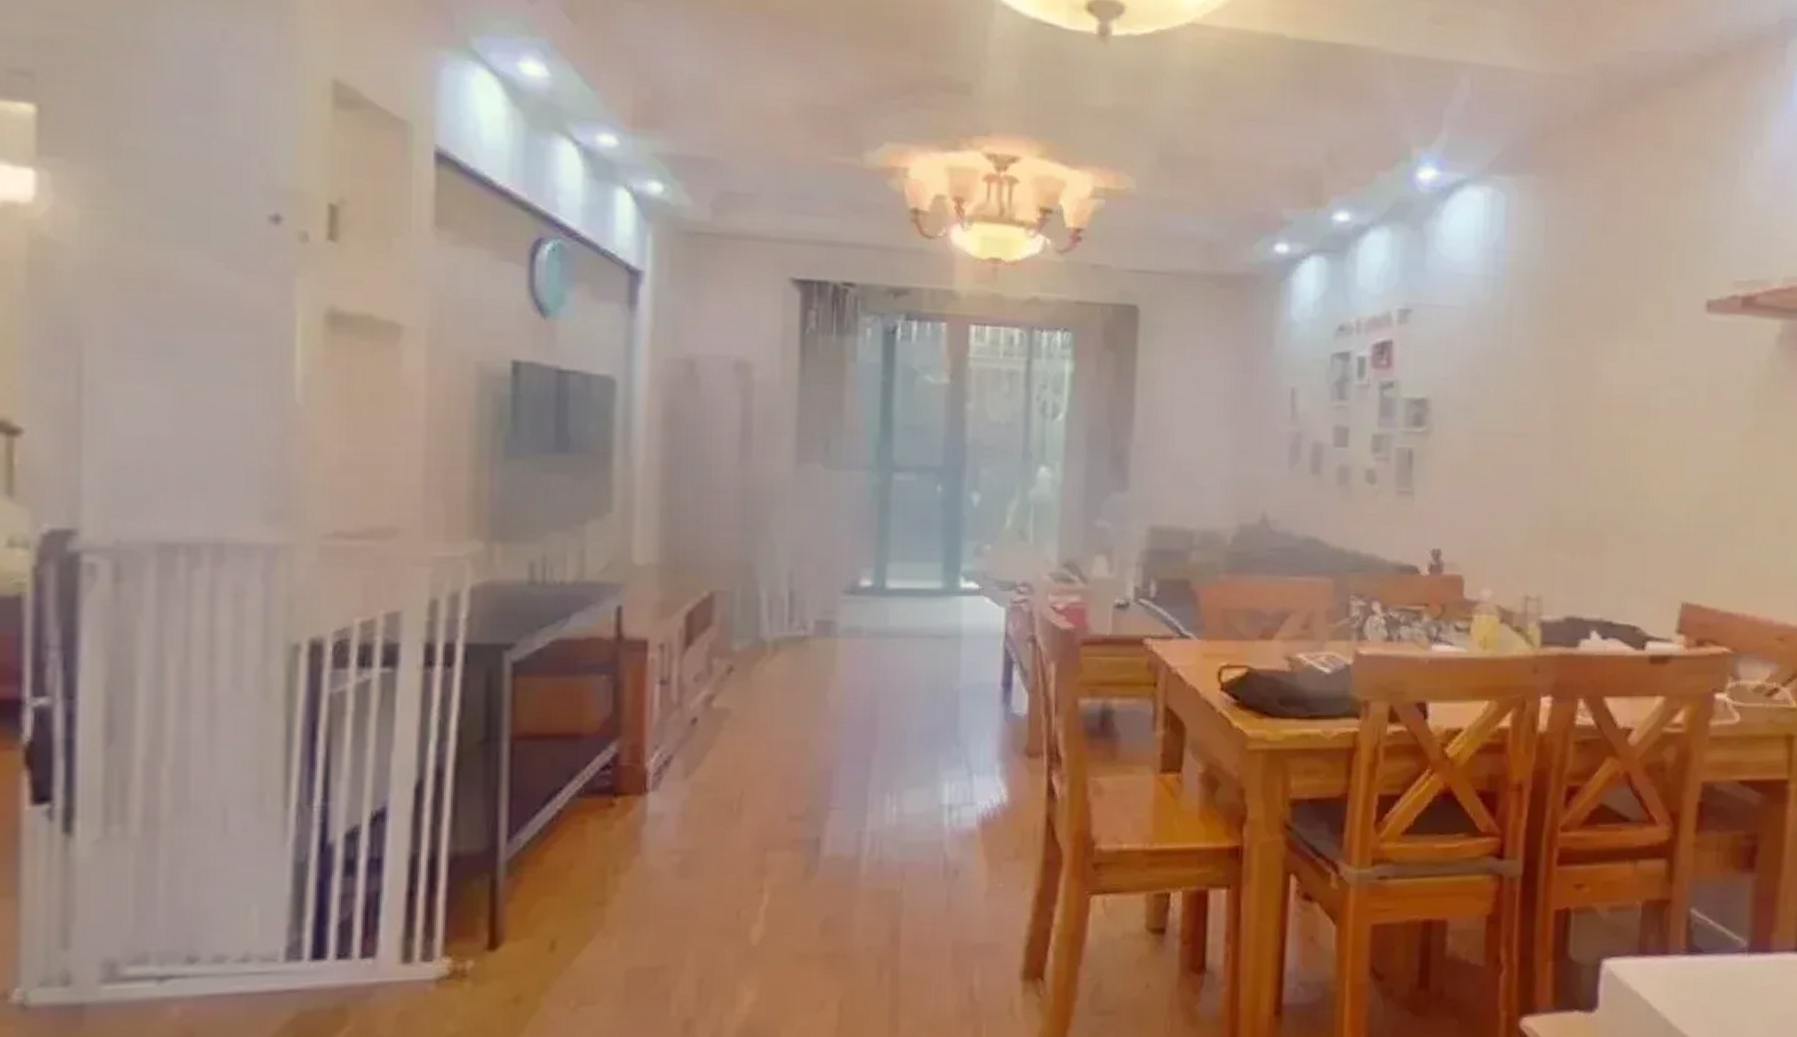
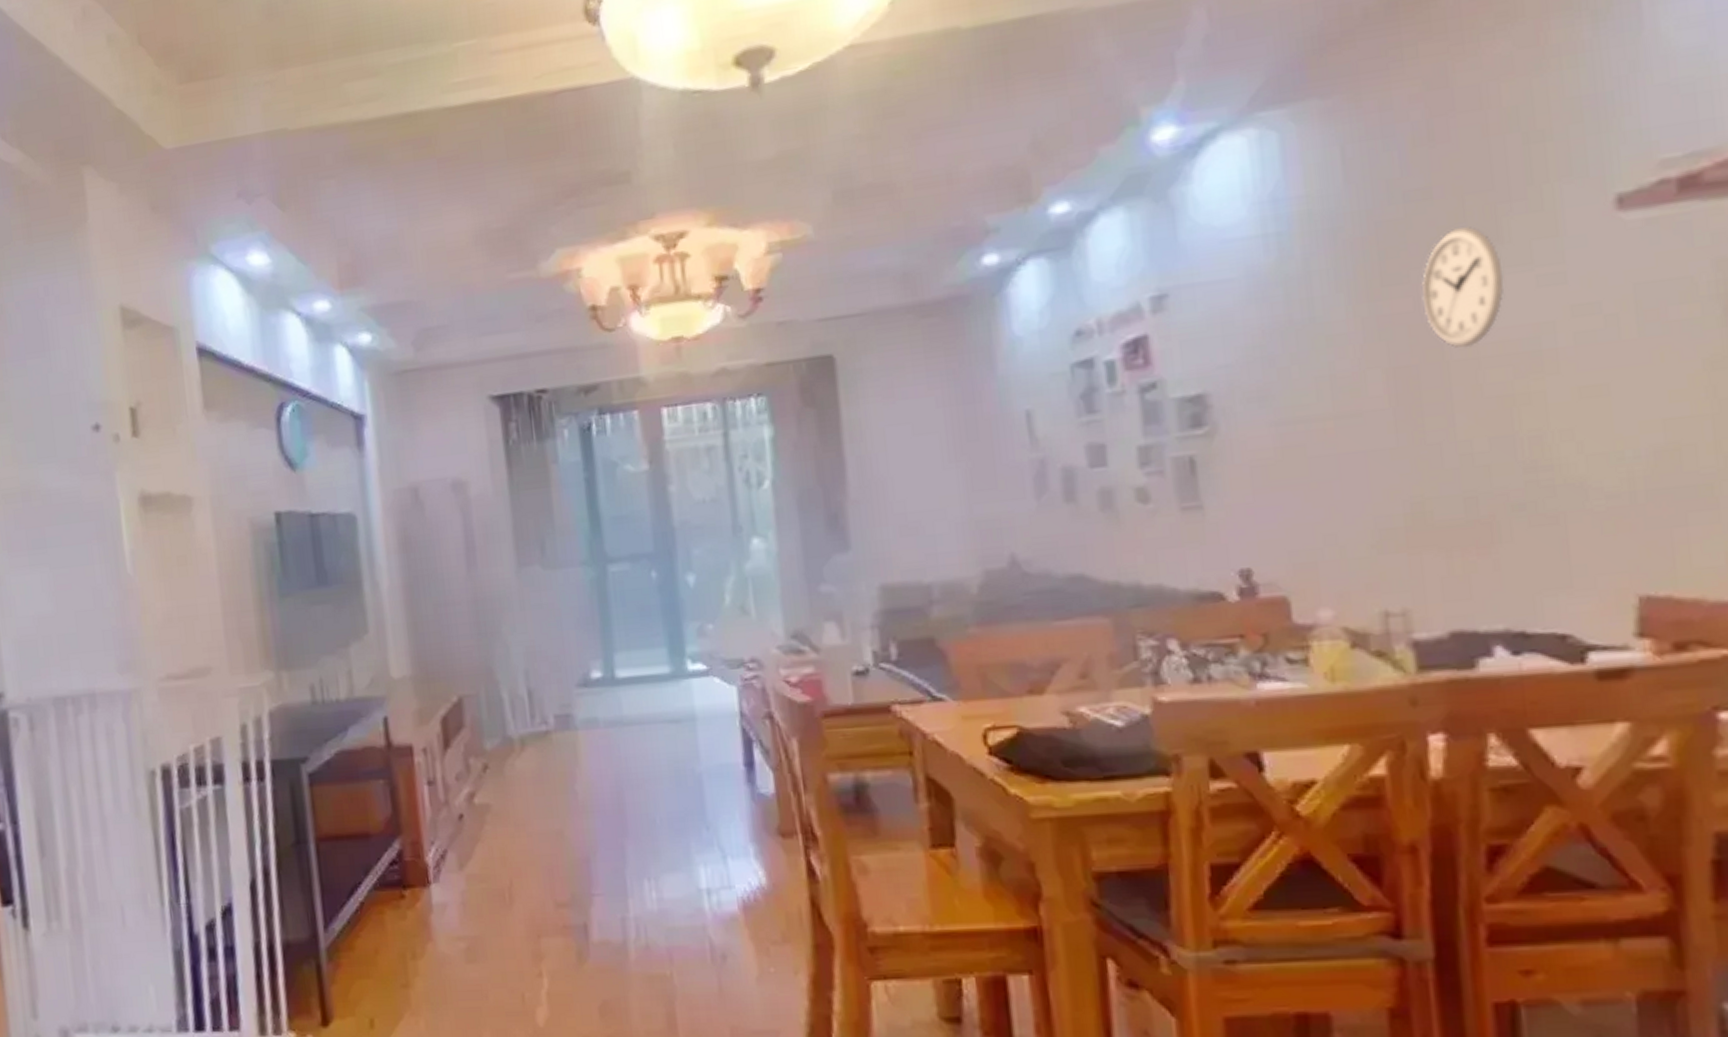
wall clock: none [1582,302,1634,396] -> present [1421,227,1504,348]

